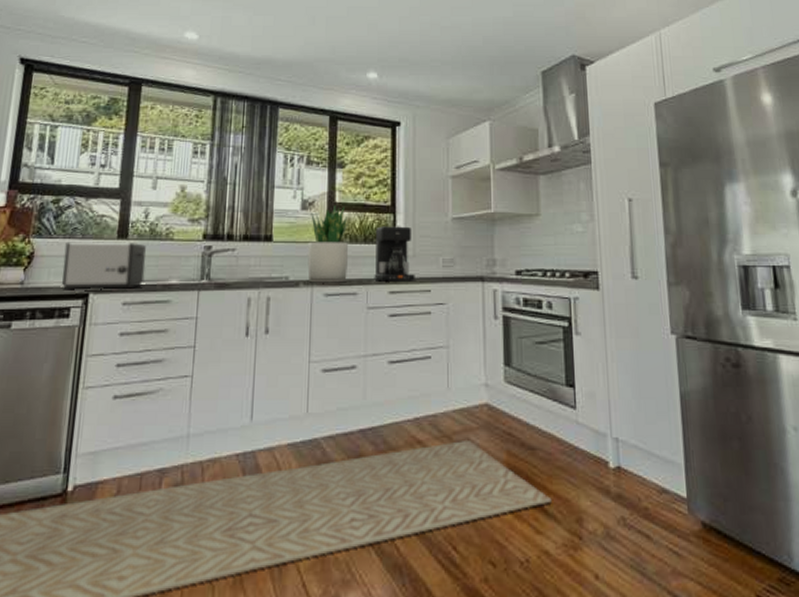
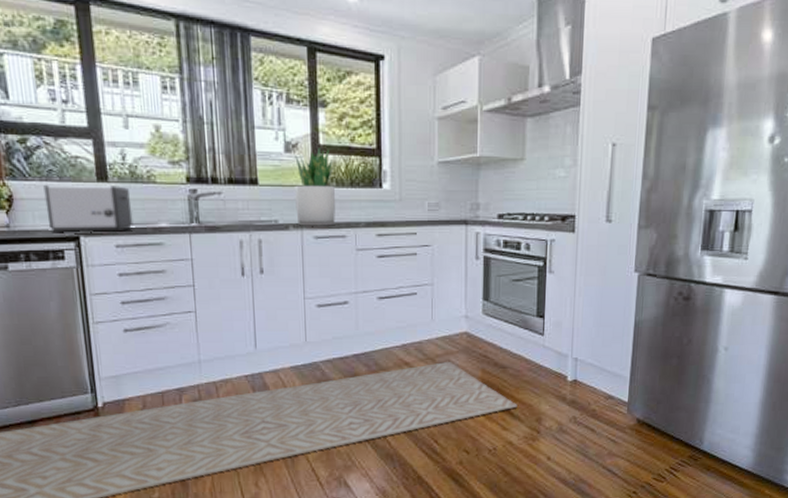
coffee maker: present [374,226,415,281] -> none [362,170,402,225]

